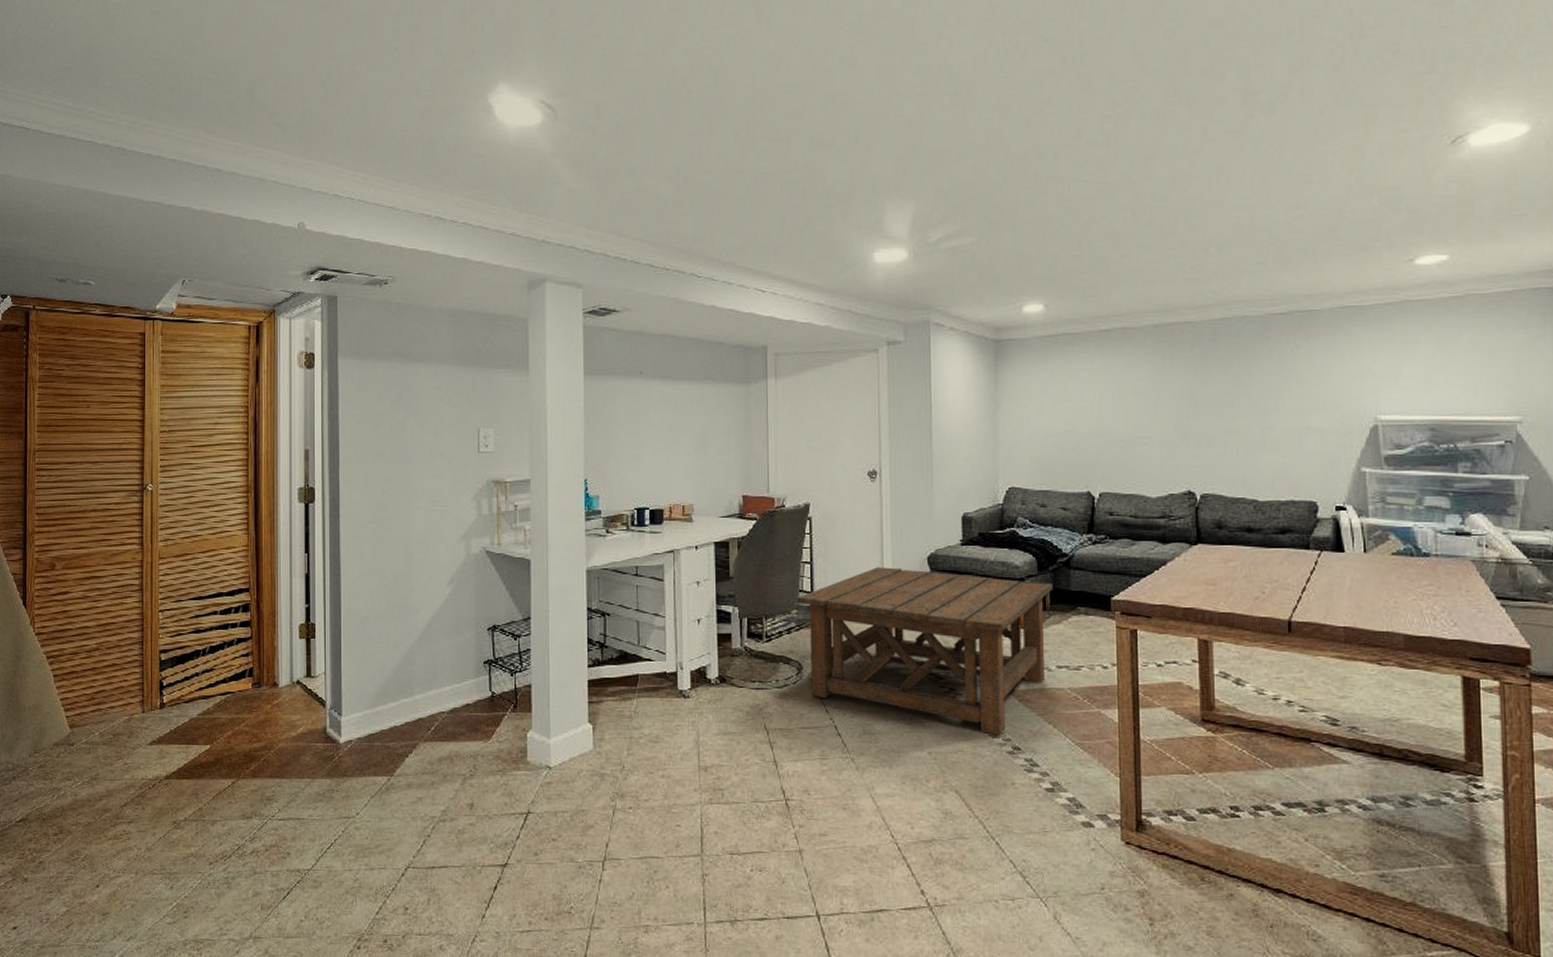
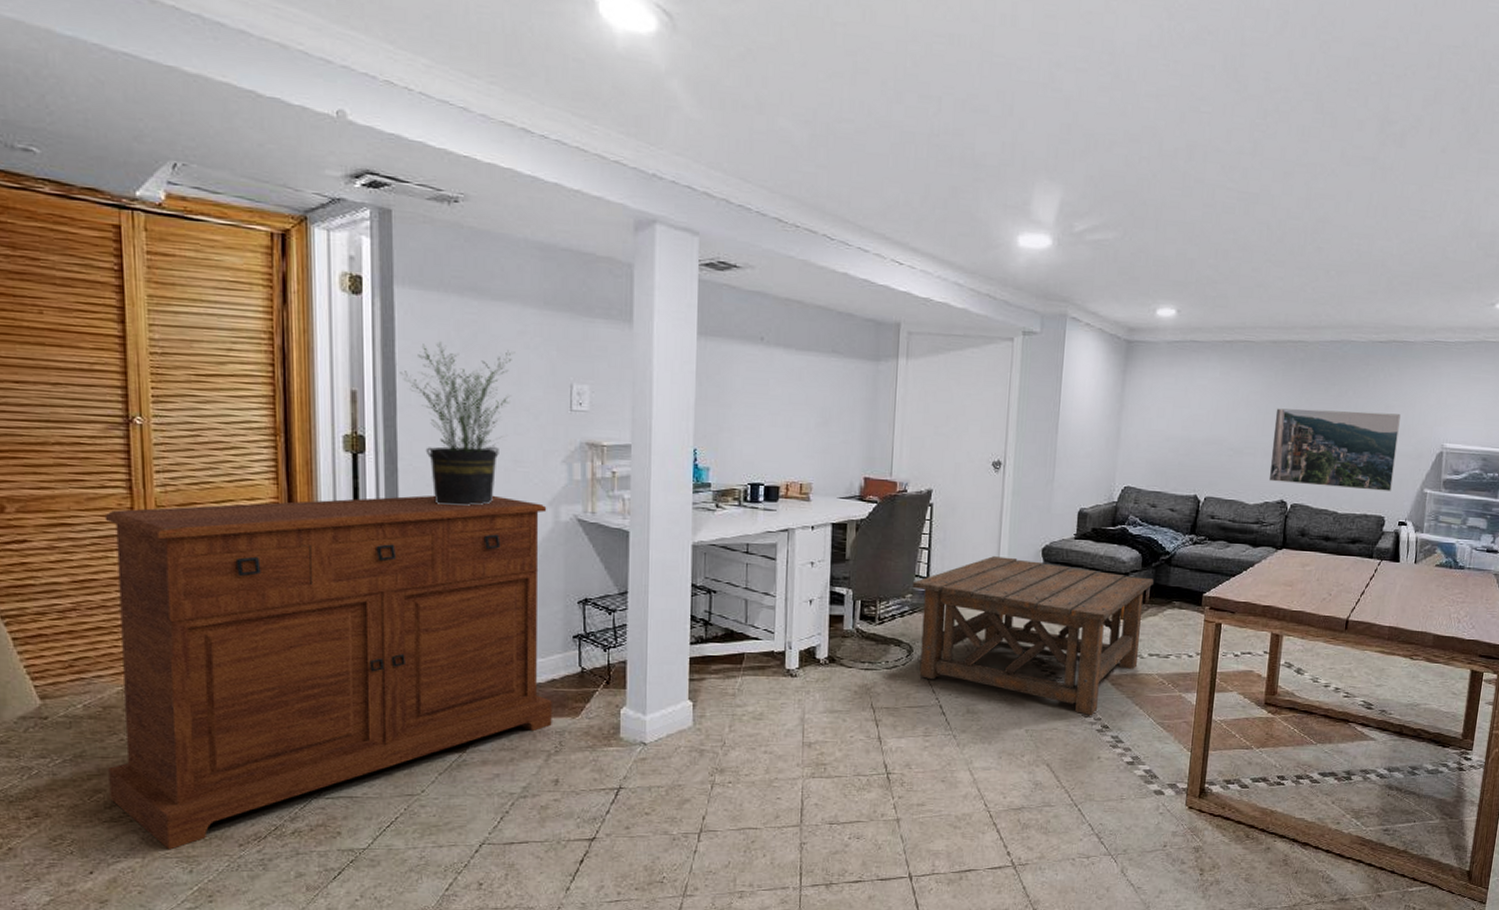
sideboard: none [115,533,467,867] -> present [104,495,552,850]
potted plant: none [342,402,433,545] -> present [400,341,515,506]
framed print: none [1168,388,1320,474] -> present [1268,408,1401,491]

